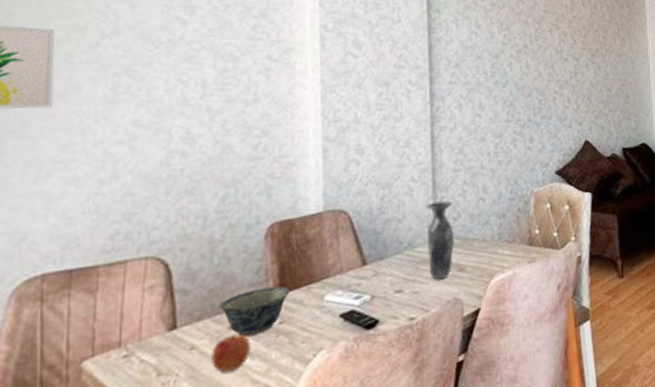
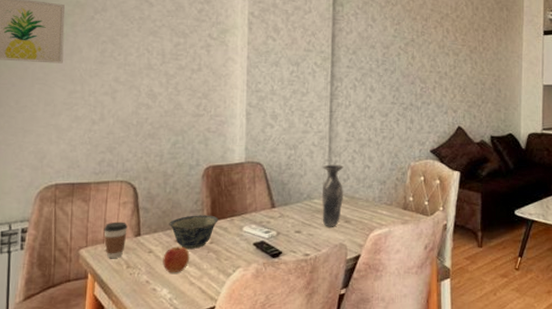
coffee cup: none [120,312,157,367] -> present [103,221,128,258]

